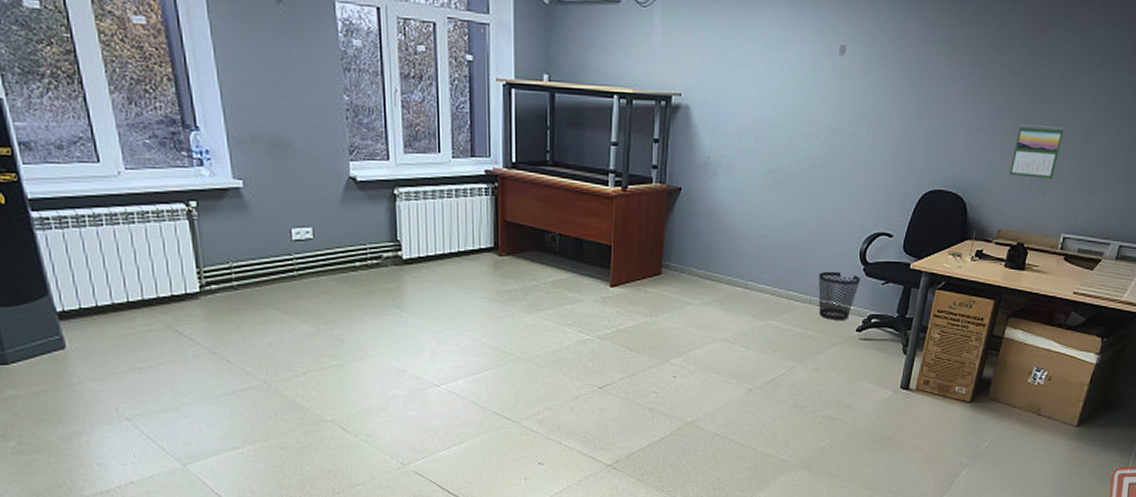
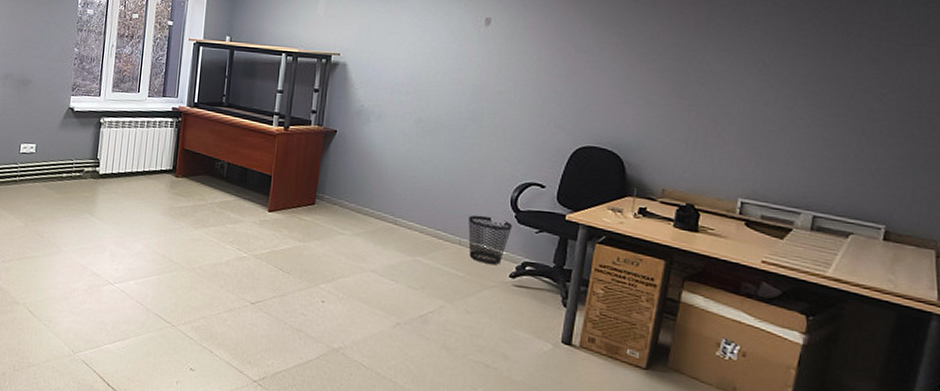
calendar: present [1009,125,1065,180] -> none [669,90,728,144]

